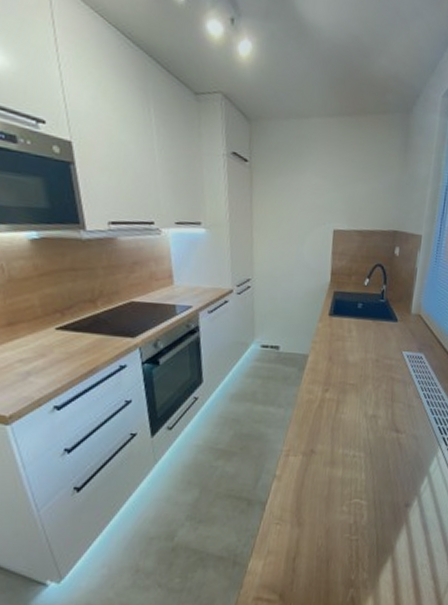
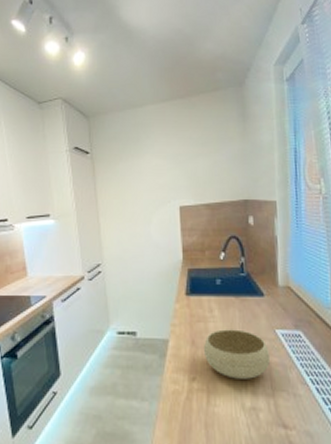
bowl: none [339,348,395,392] -> present [204,329,271,379]

